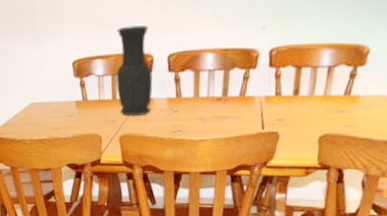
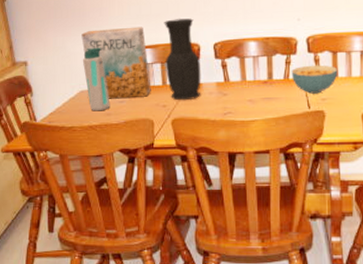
cereal box: none [32,34,101,113] -> present [81,26,151,99]
water bottle: none [32,56,60,125] -> present [82,47,111,112]
cereal bowl: none [248,81,300,113] -> present [291,64,338,94]

